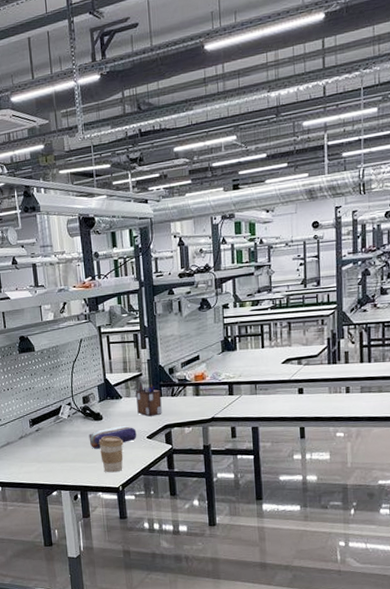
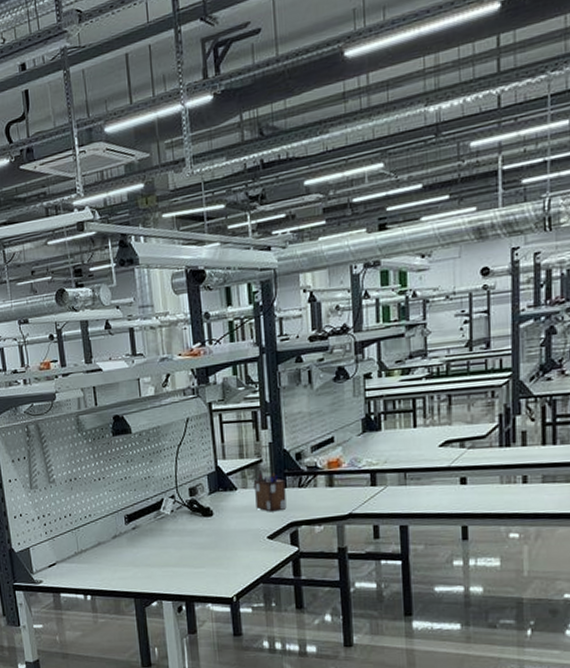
pencil case: present [89,425,137,449] -> none [196,522,255,551]
coffee cup: present [98,435,124,473] -> none [208,534,239,580]

